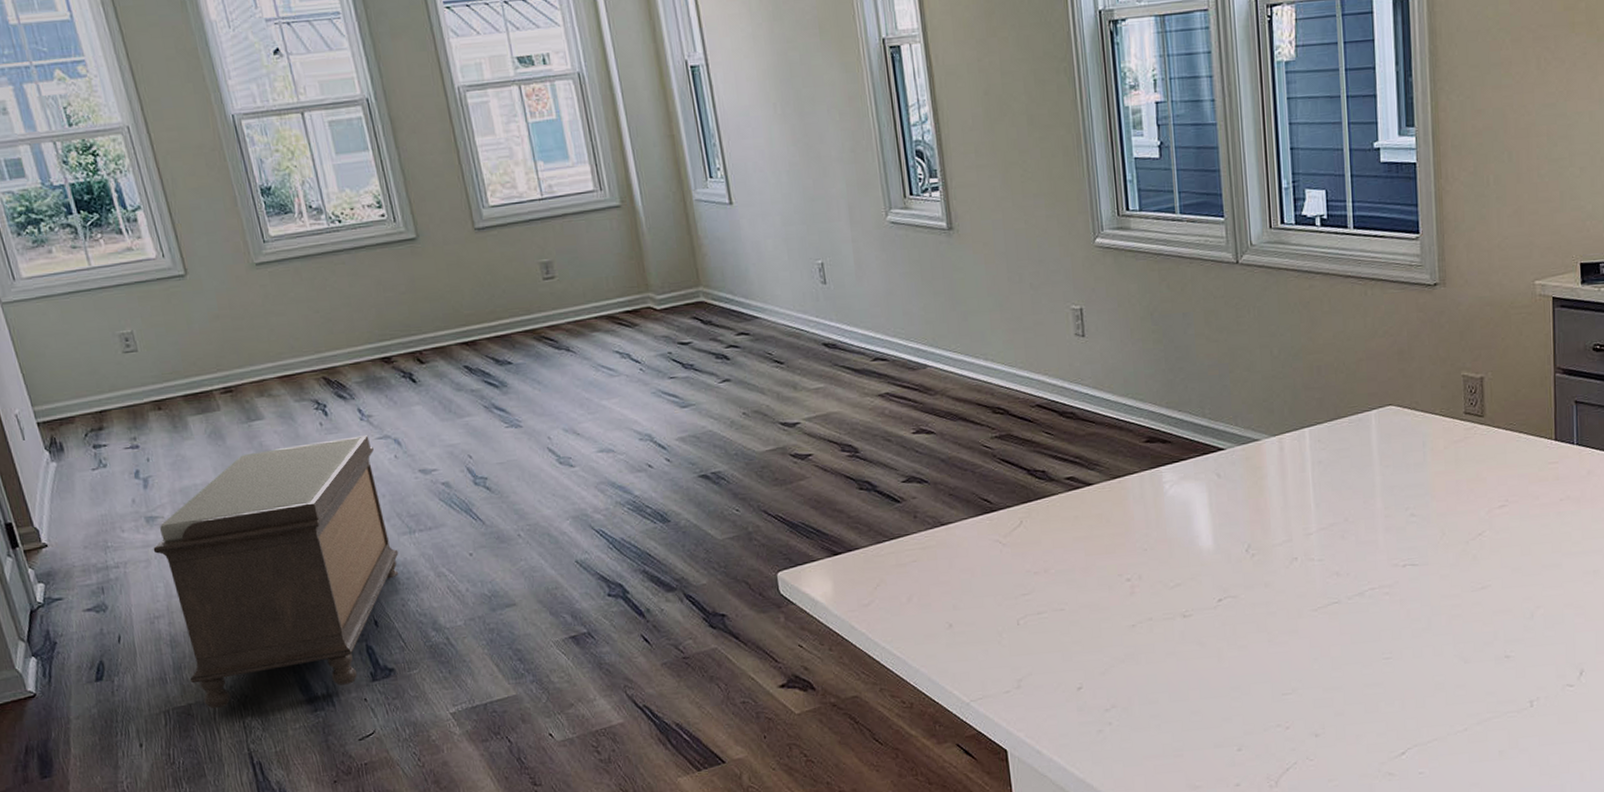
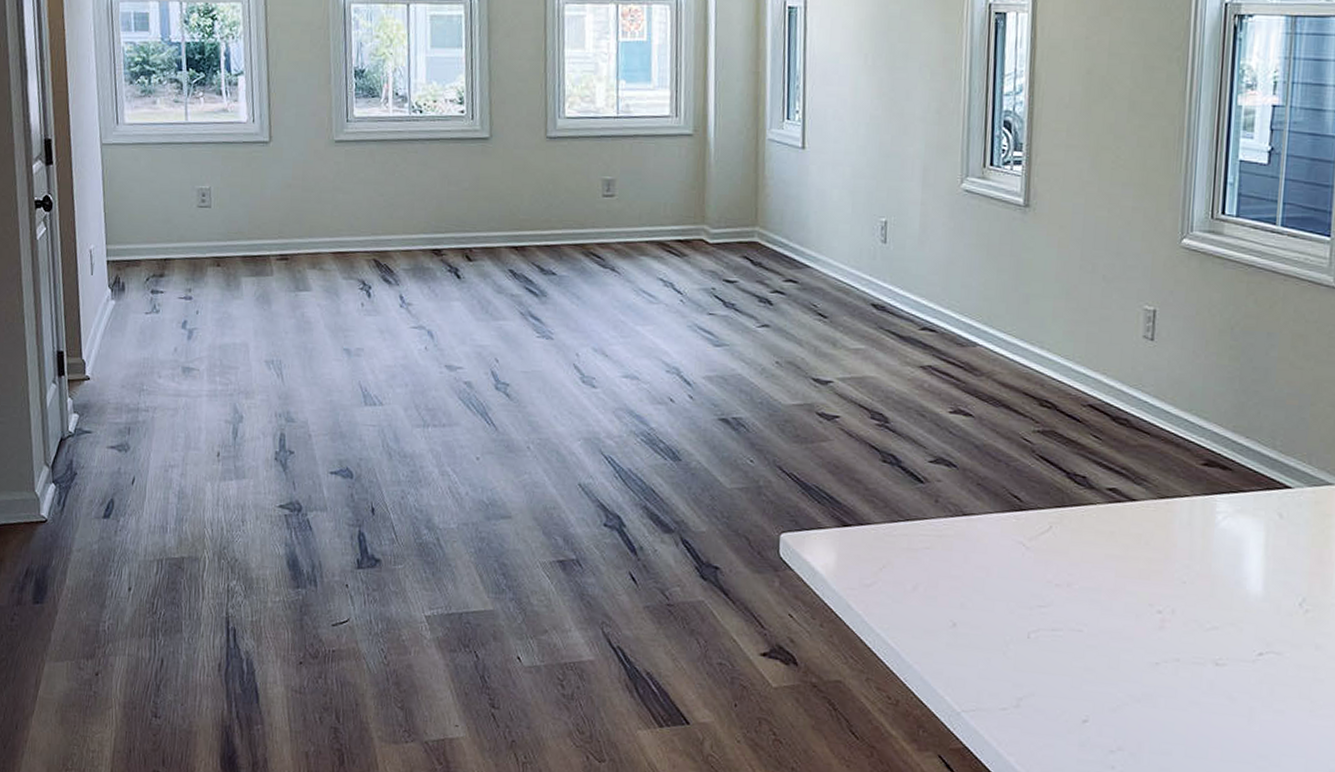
bench: present [153,435,399,709] -> none [183,321,409,567]

